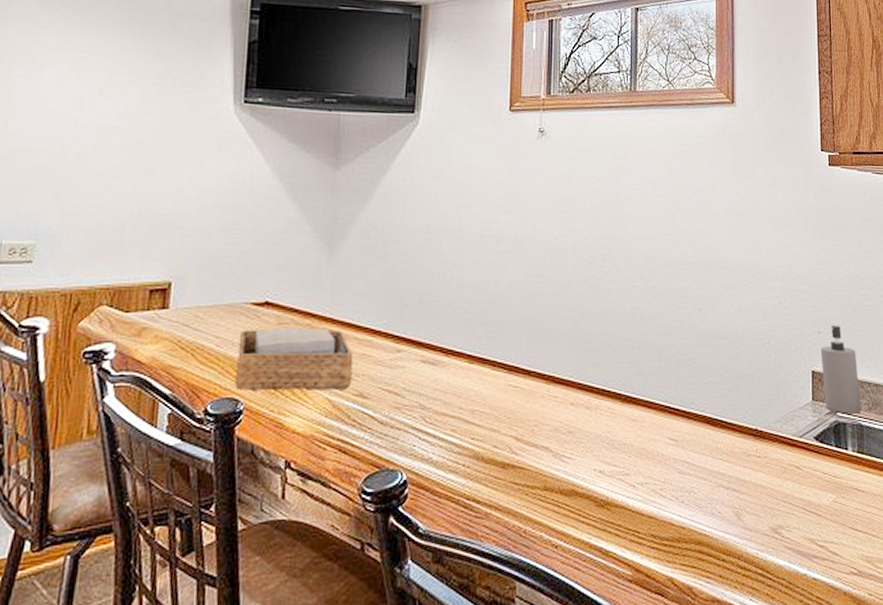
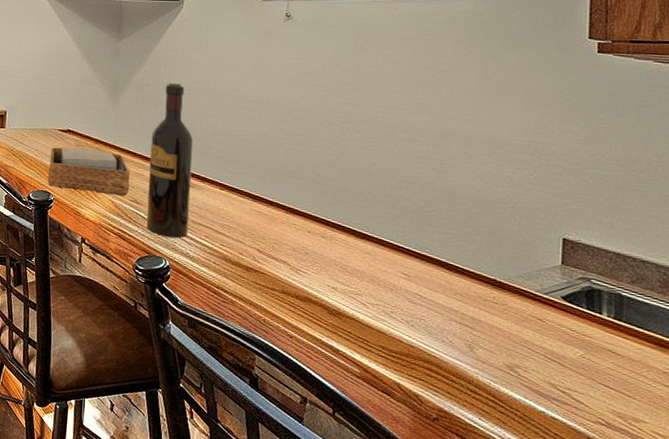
wine bottle: none [375,224,435,439] -> present [146,83,194,238]
soap dispenser: present [818,326,861,414] -> none [573,201,622,284]

